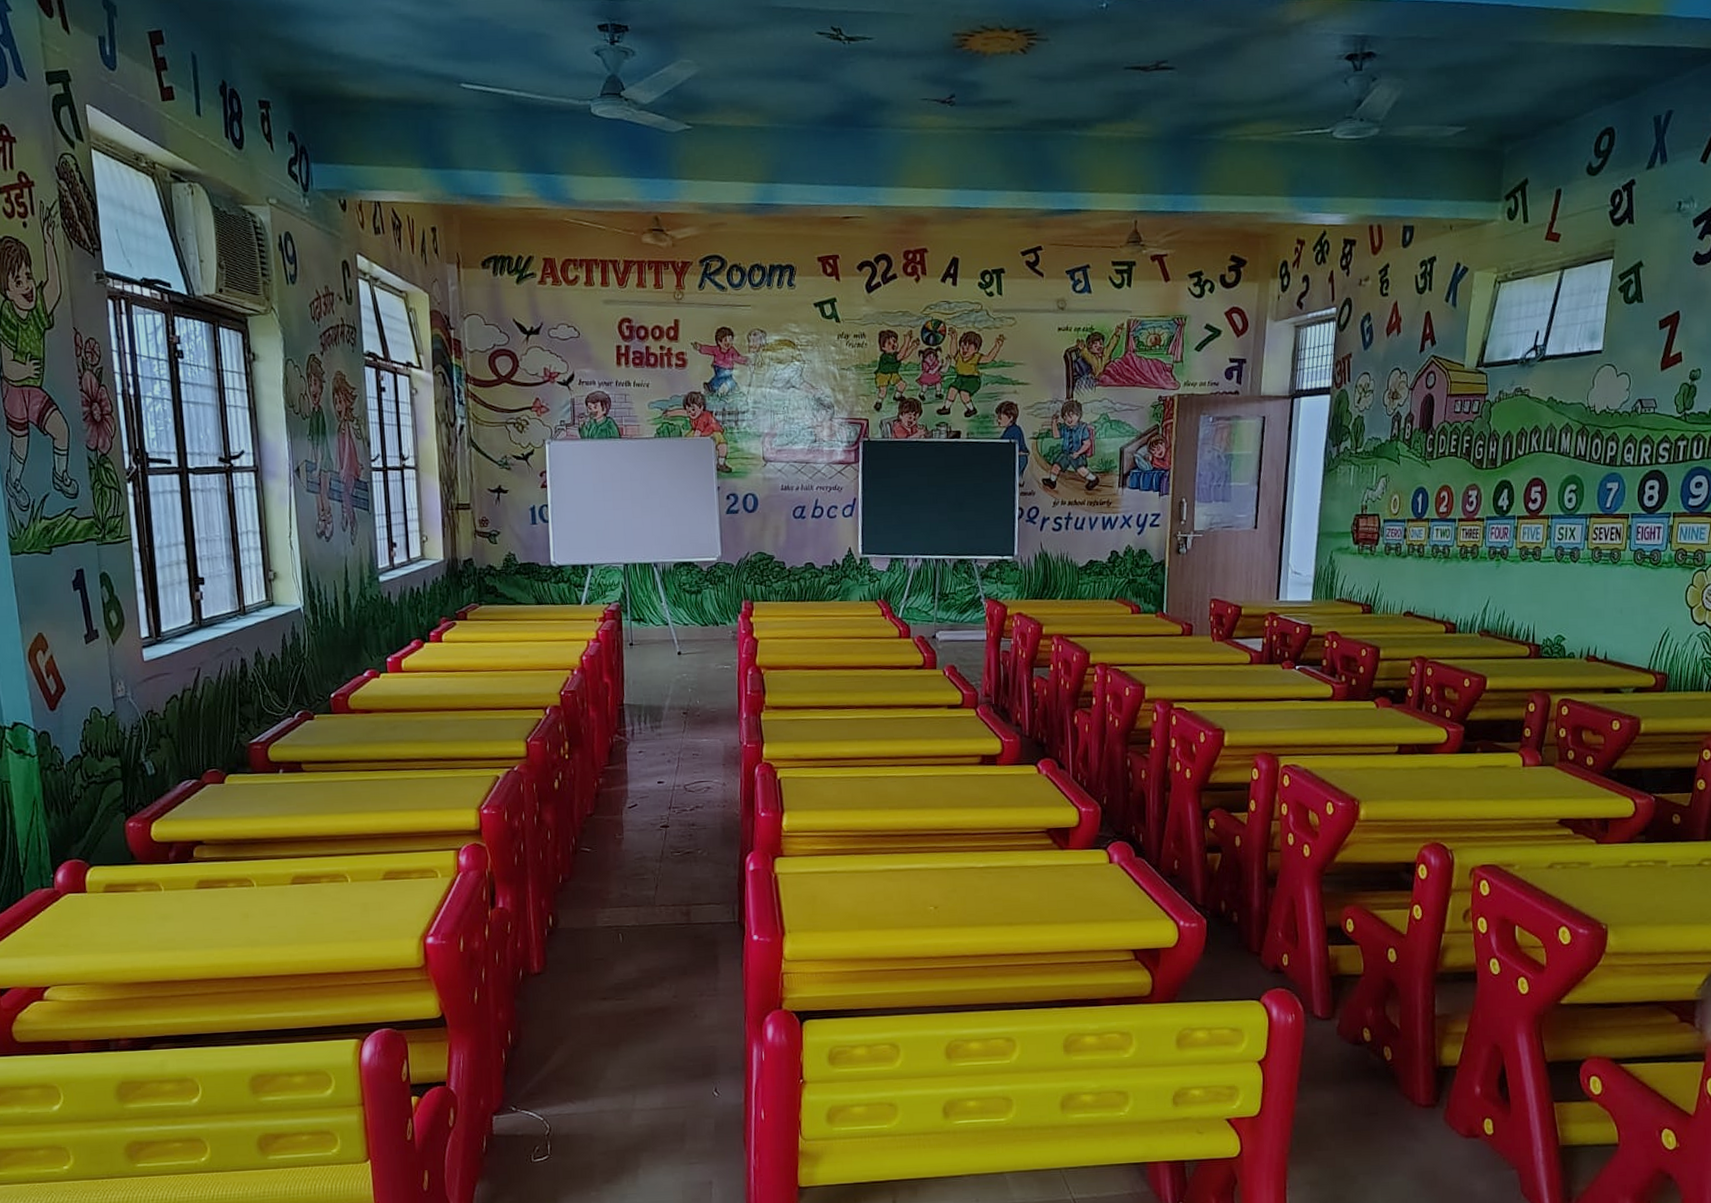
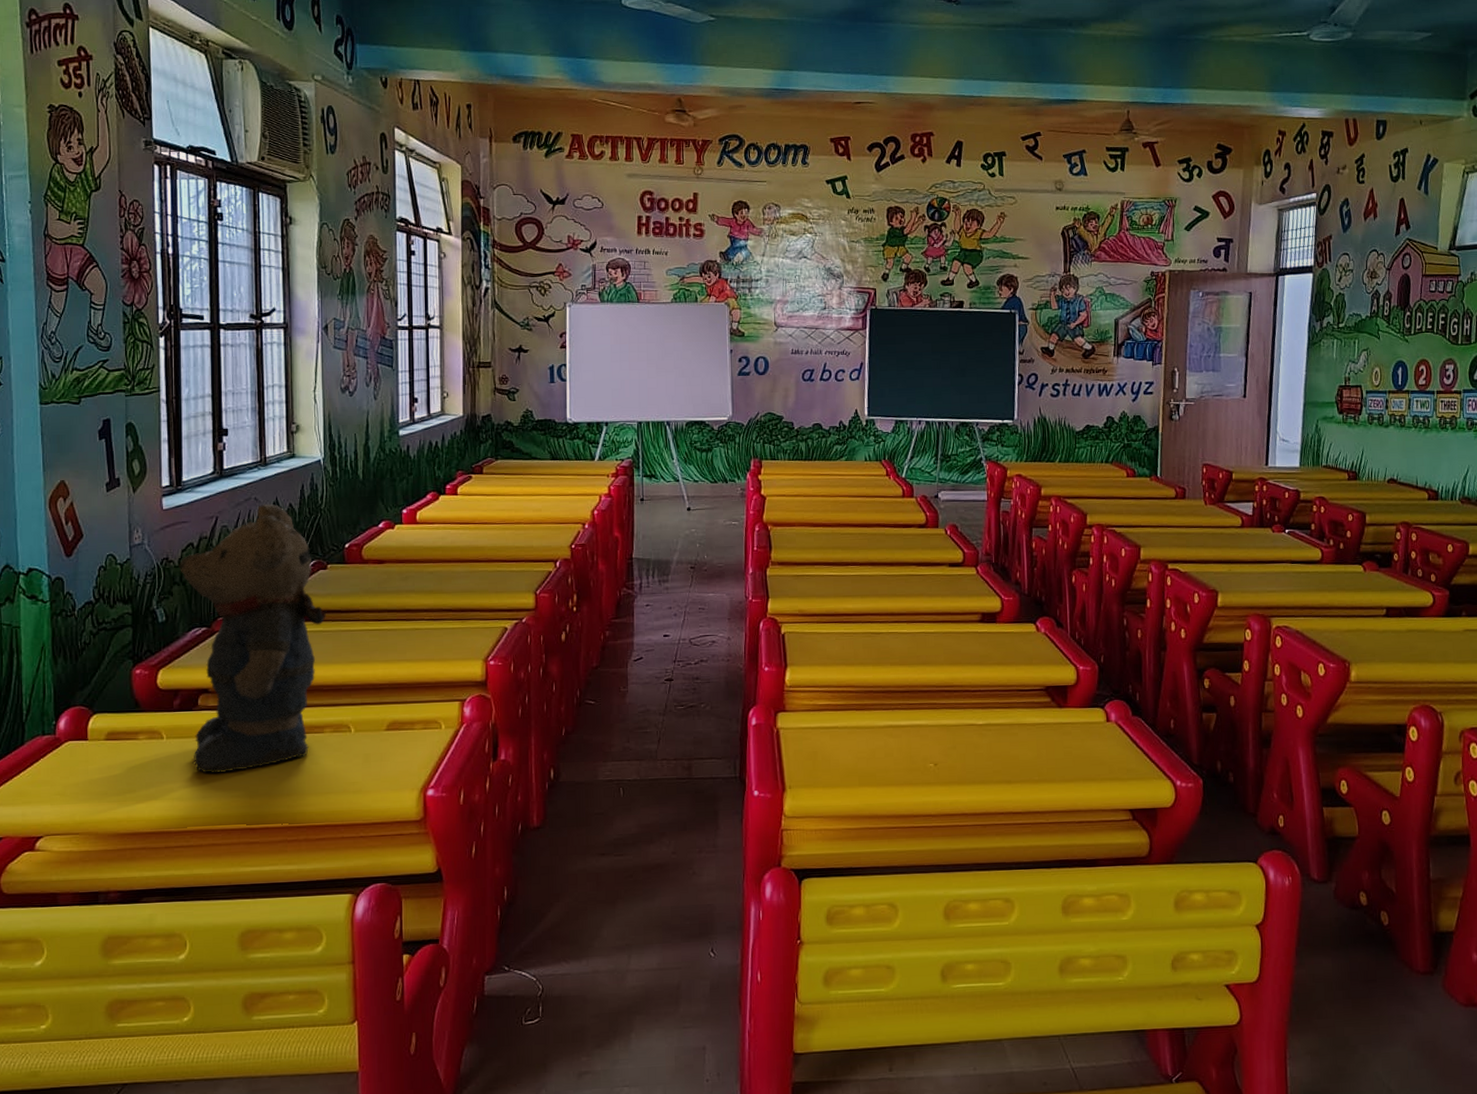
teddy bear: none [164,653,317,924] -> present [179,503,327,774]

